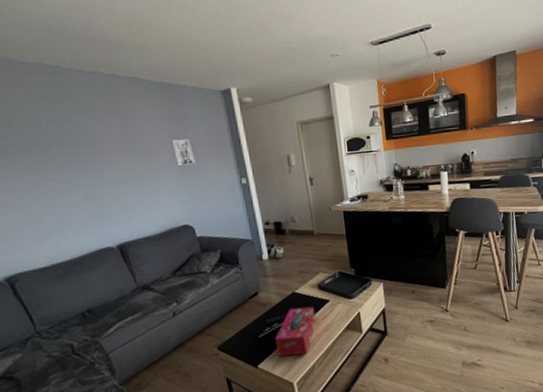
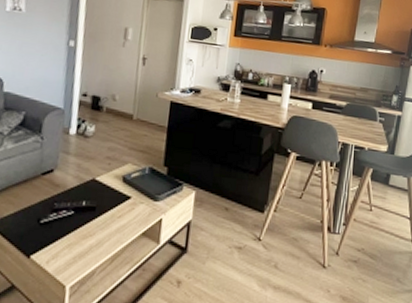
tissue box: present [275,306,316,357] -> none [56,197,113,254]

